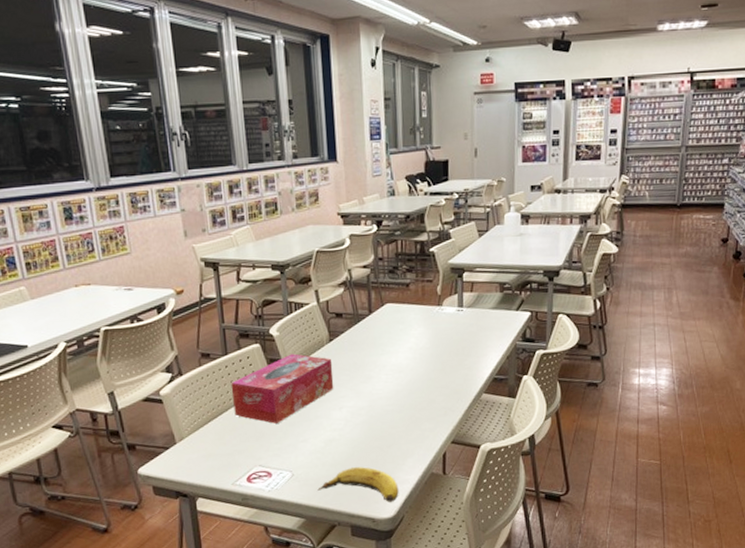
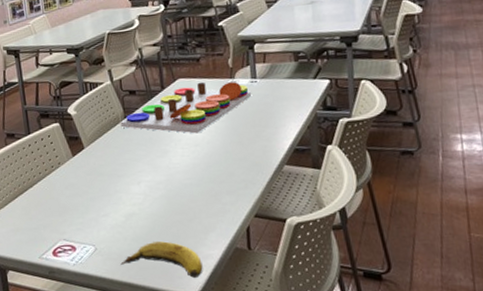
tissue box: present [231,353,334,424] -> none [34,131,132,199]
board game: none [325,309,458,360] -> present [120,82,252,134]

